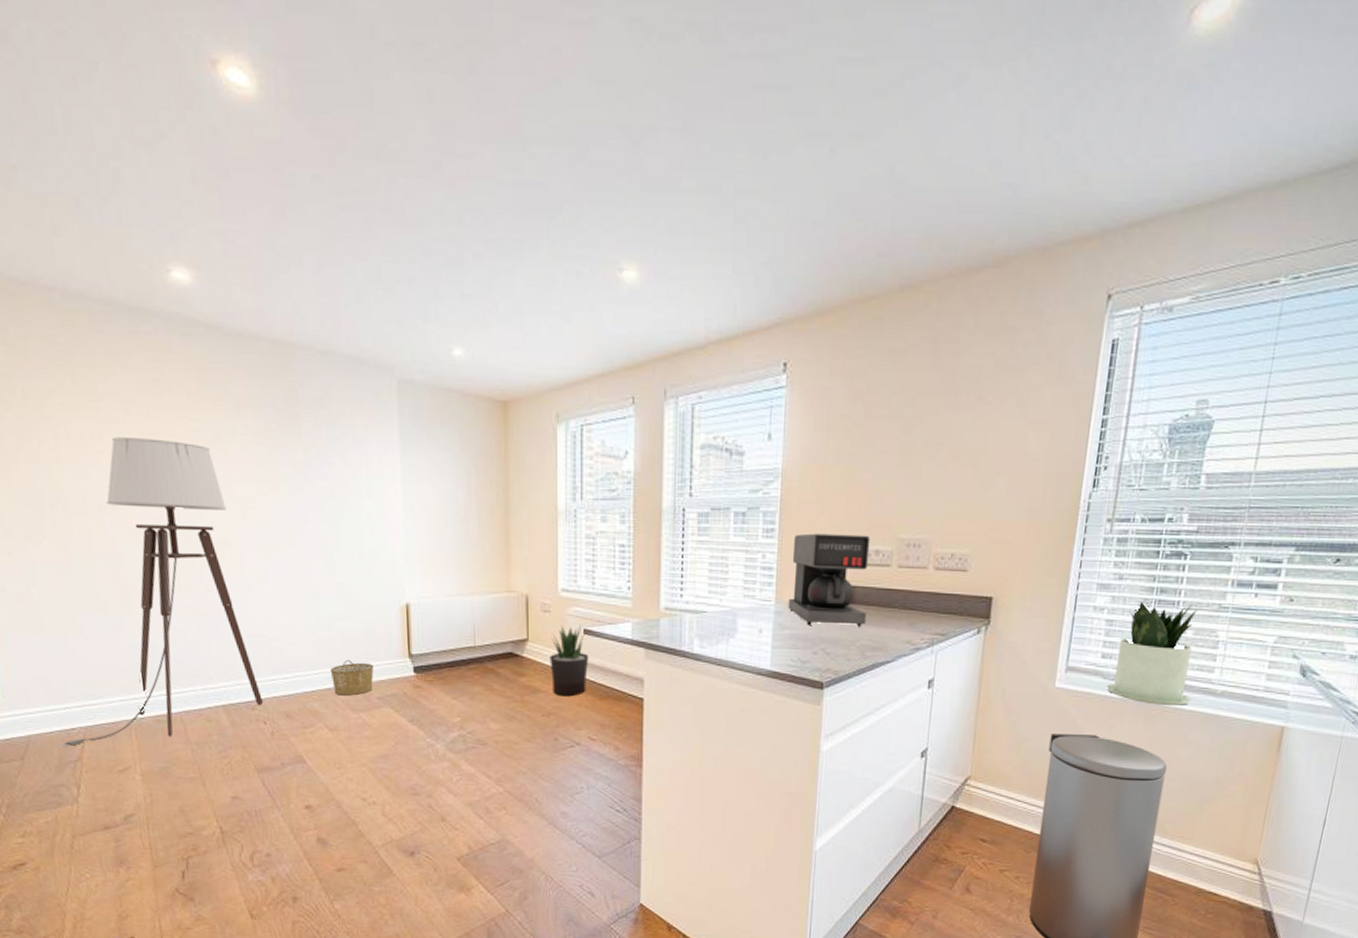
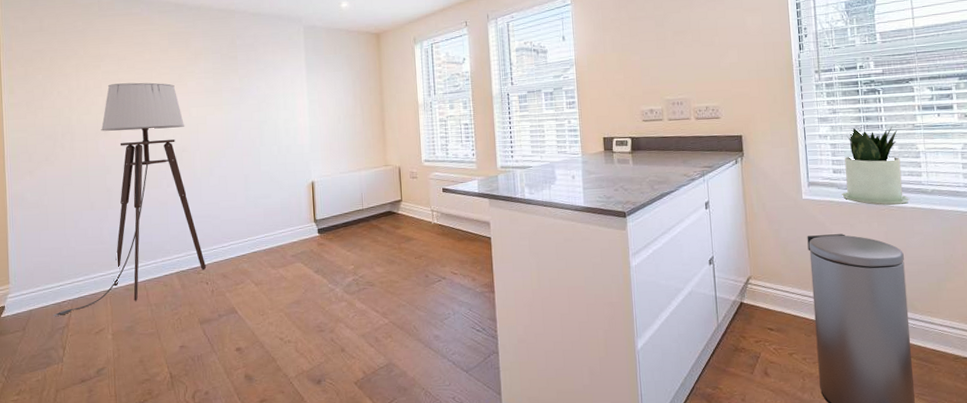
basket: present [330,660,374,696] -> none [256,228,289,257]
planter: present [550,624,589,697] -> none [418,184,448,242]
coffee maker: present [788,533,871,628] -> none [589,99,651,169]

